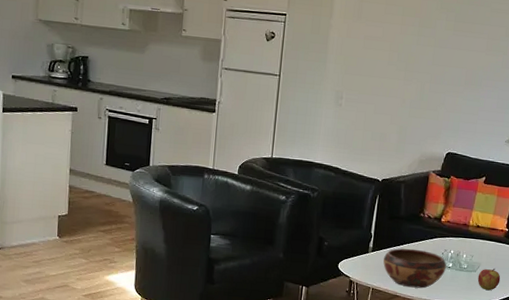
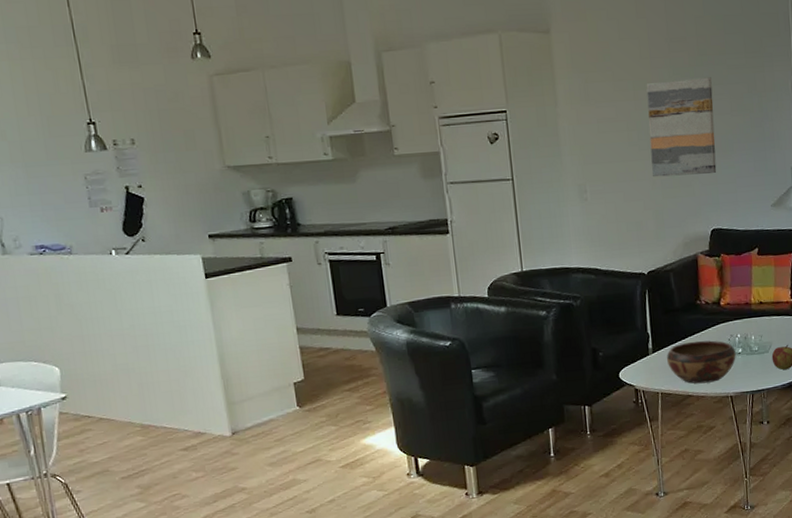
wall art: none [403,12,475,103] -> present [646,77,717,178]

